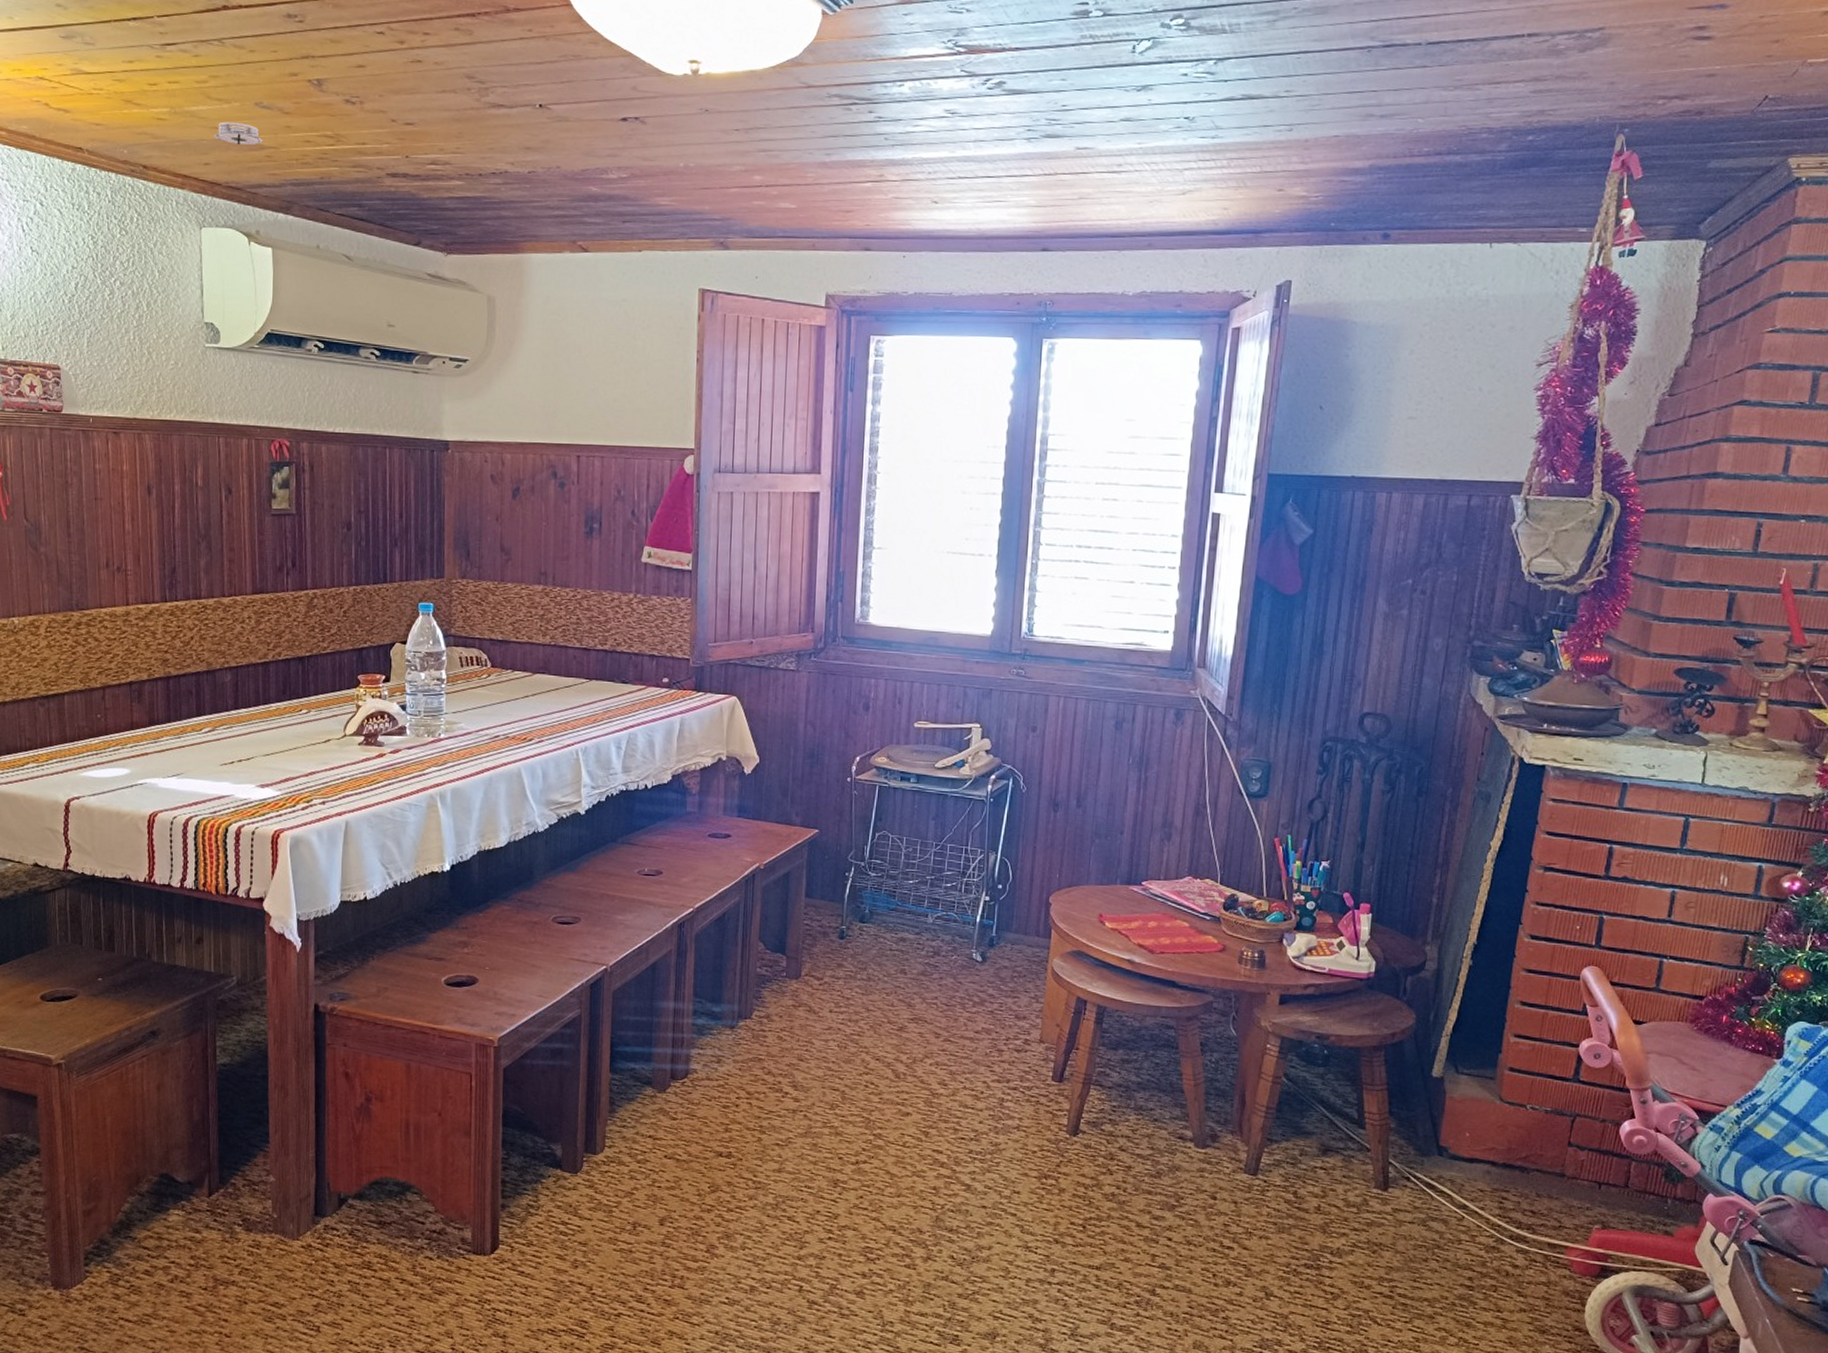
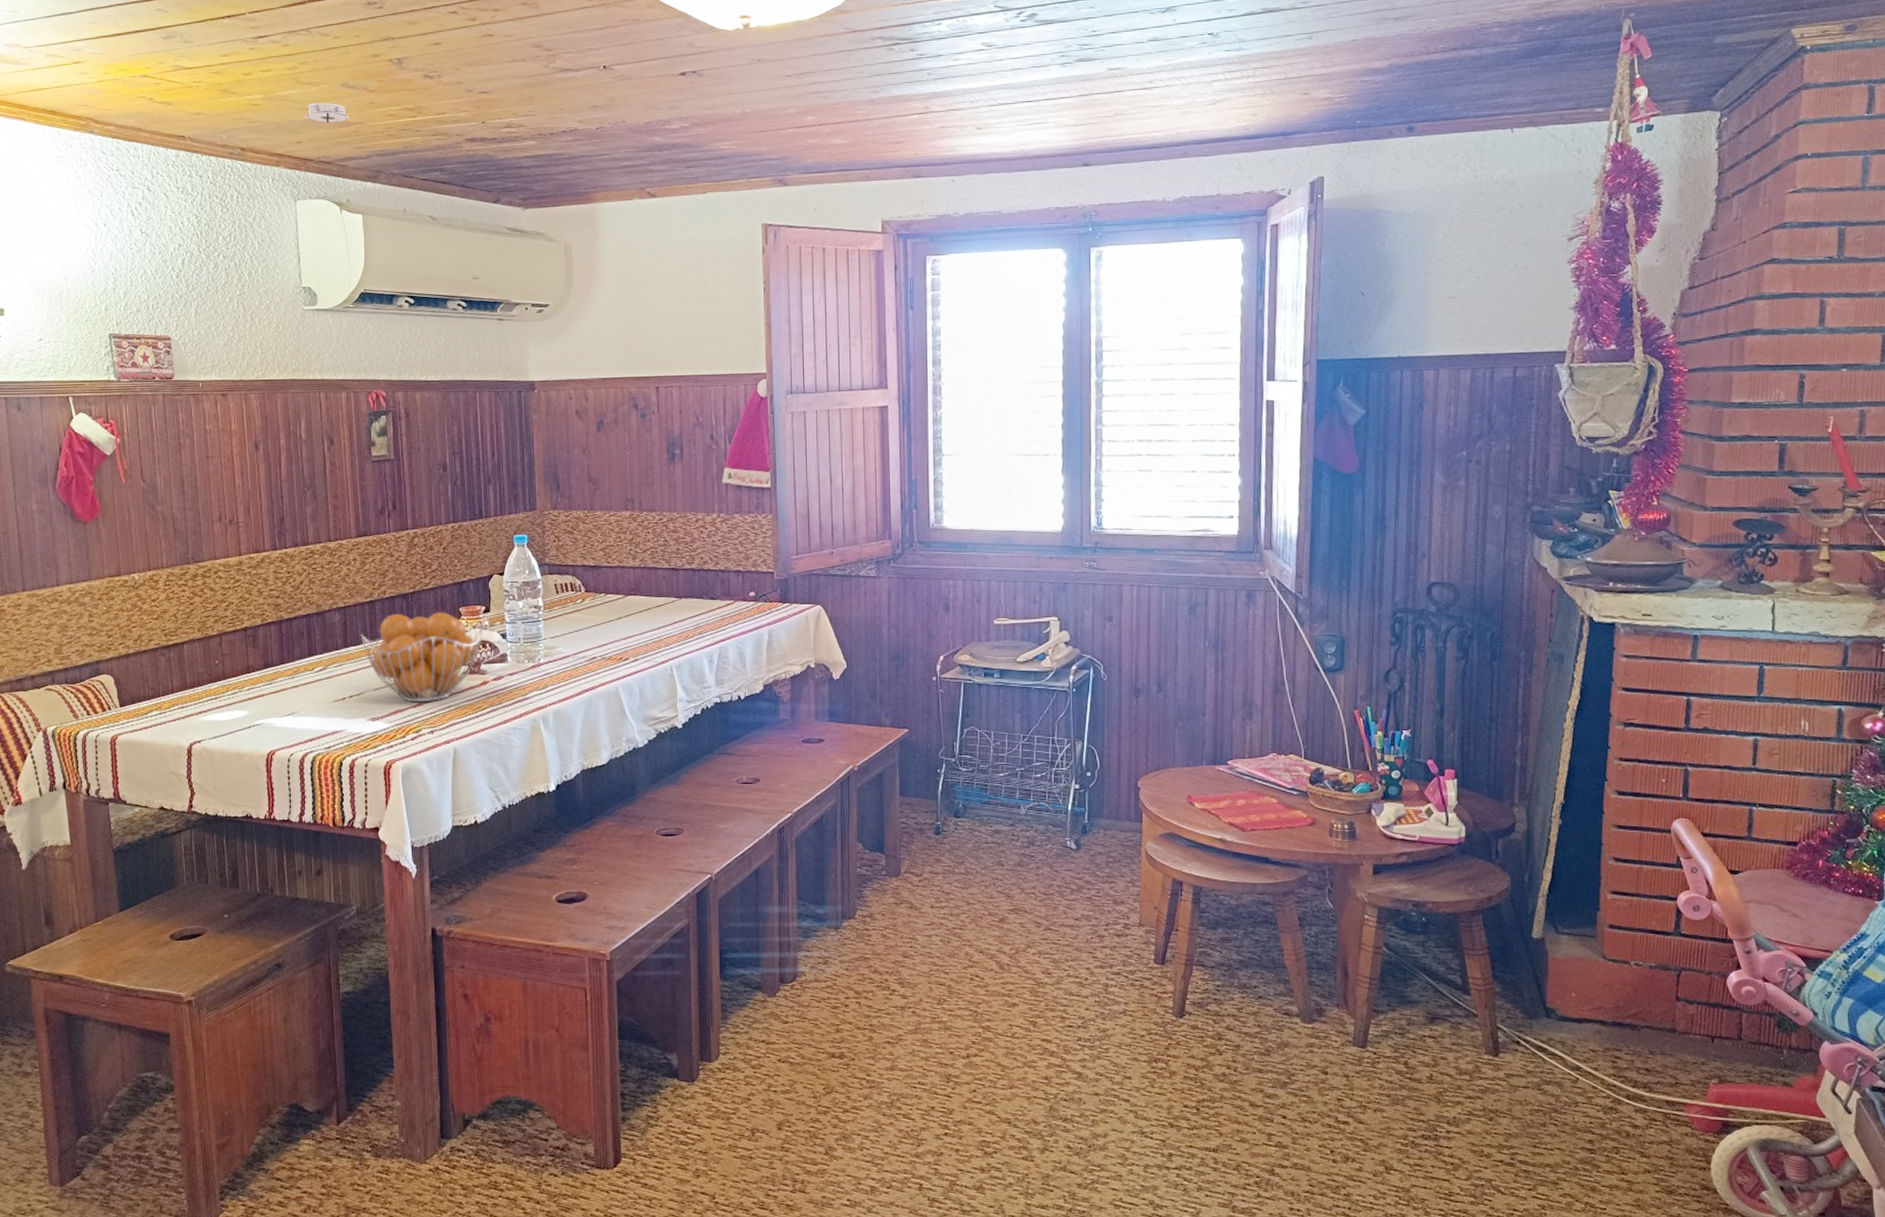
fruit basket: none [252,676,383,772] -> present [360,612,483,703]

